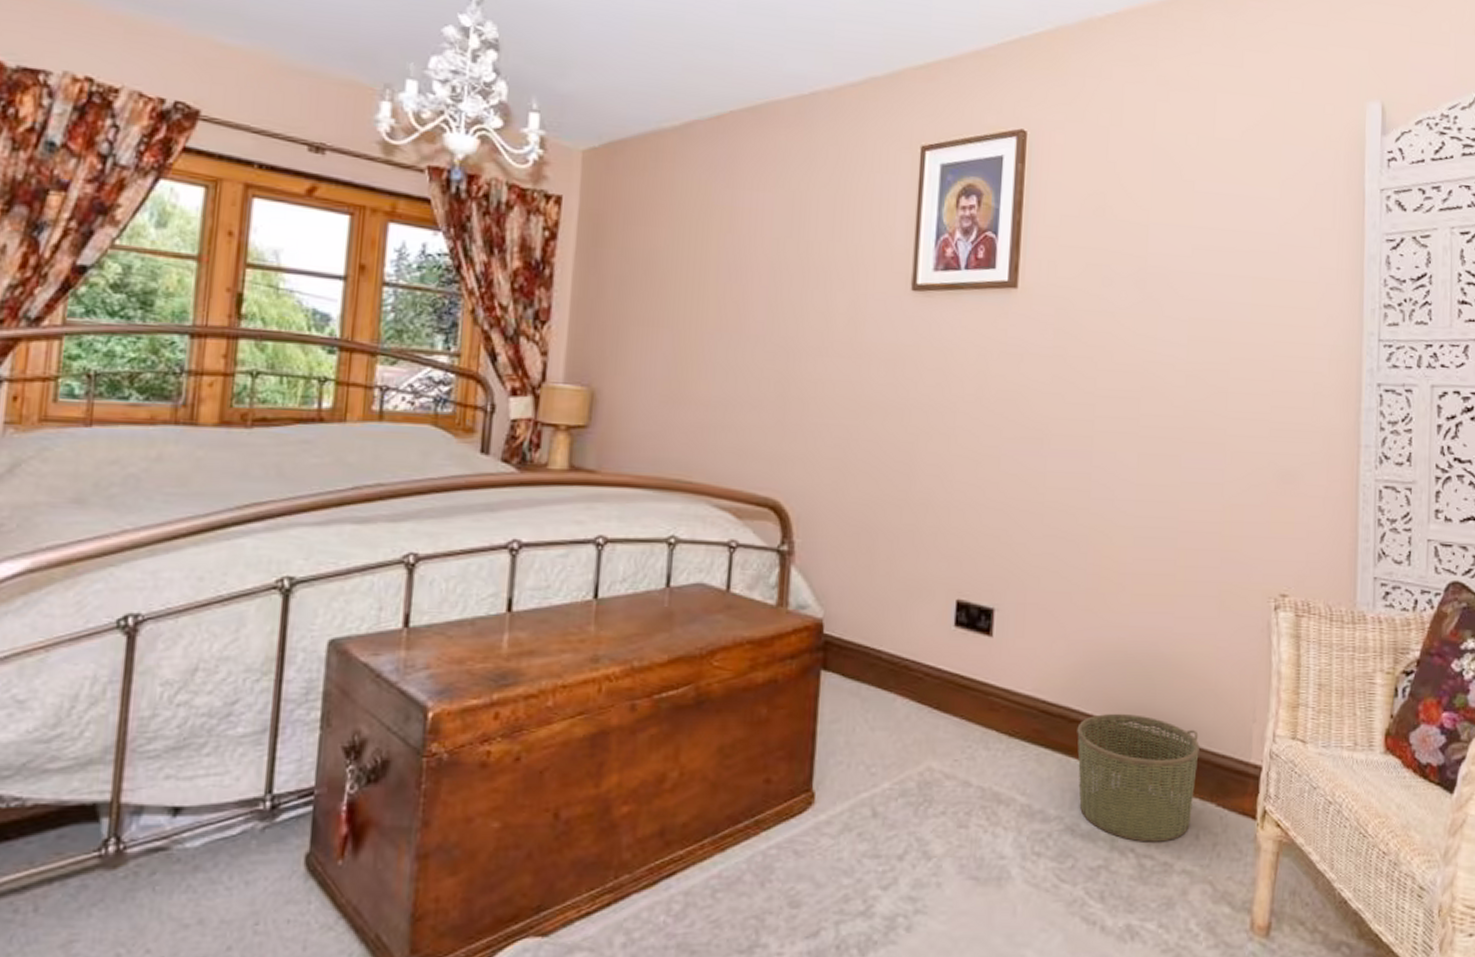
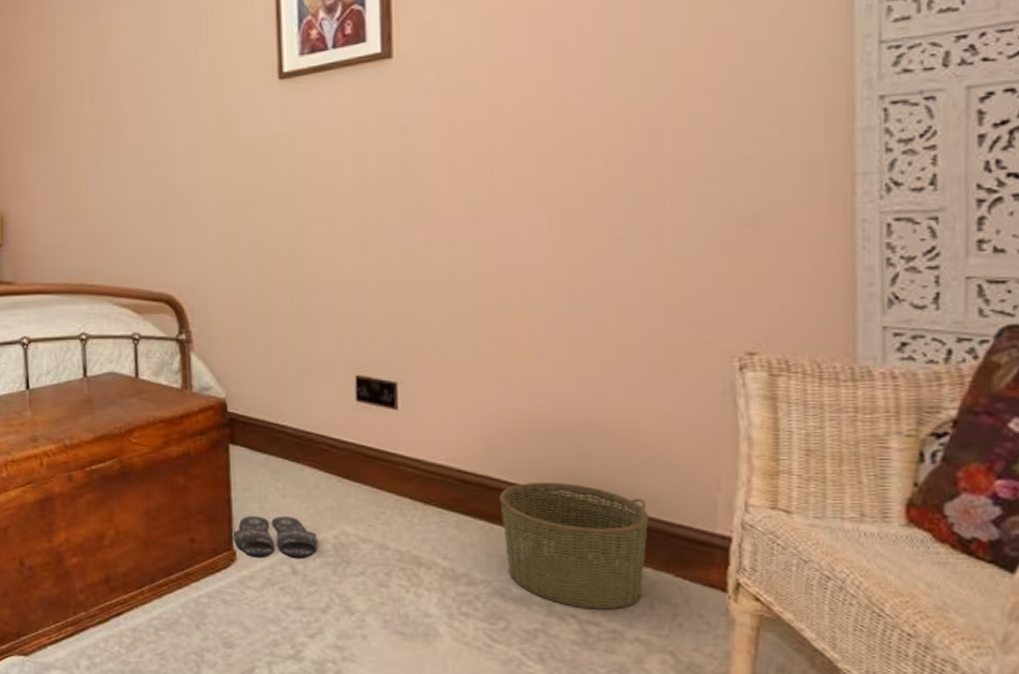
slippers: none [812,752,902,799] -> present [231,516,318,558]

